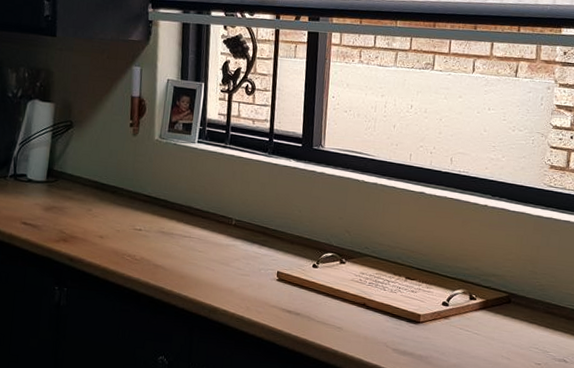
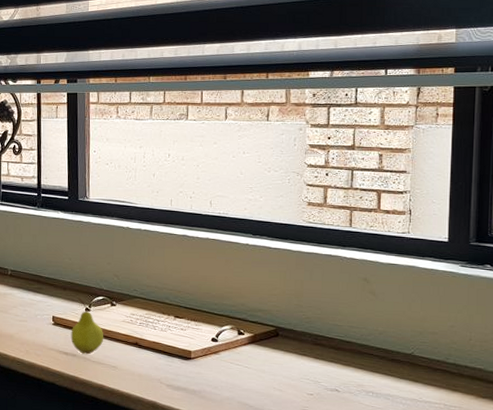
fruit: none [295,253,331,314] -> present [70,298,104,355]

